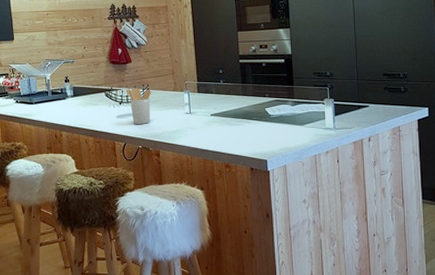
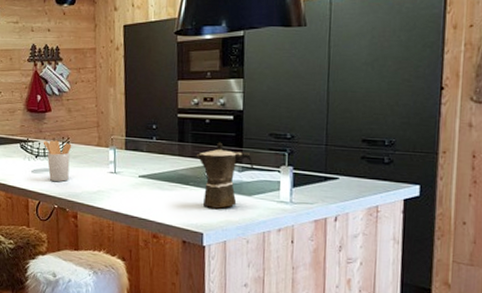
moka pot: none [257,82,304,138] -> present [197,142,254,209]

